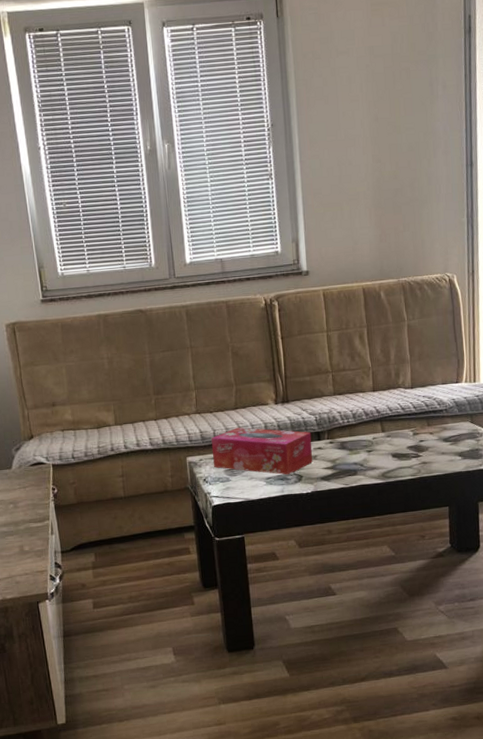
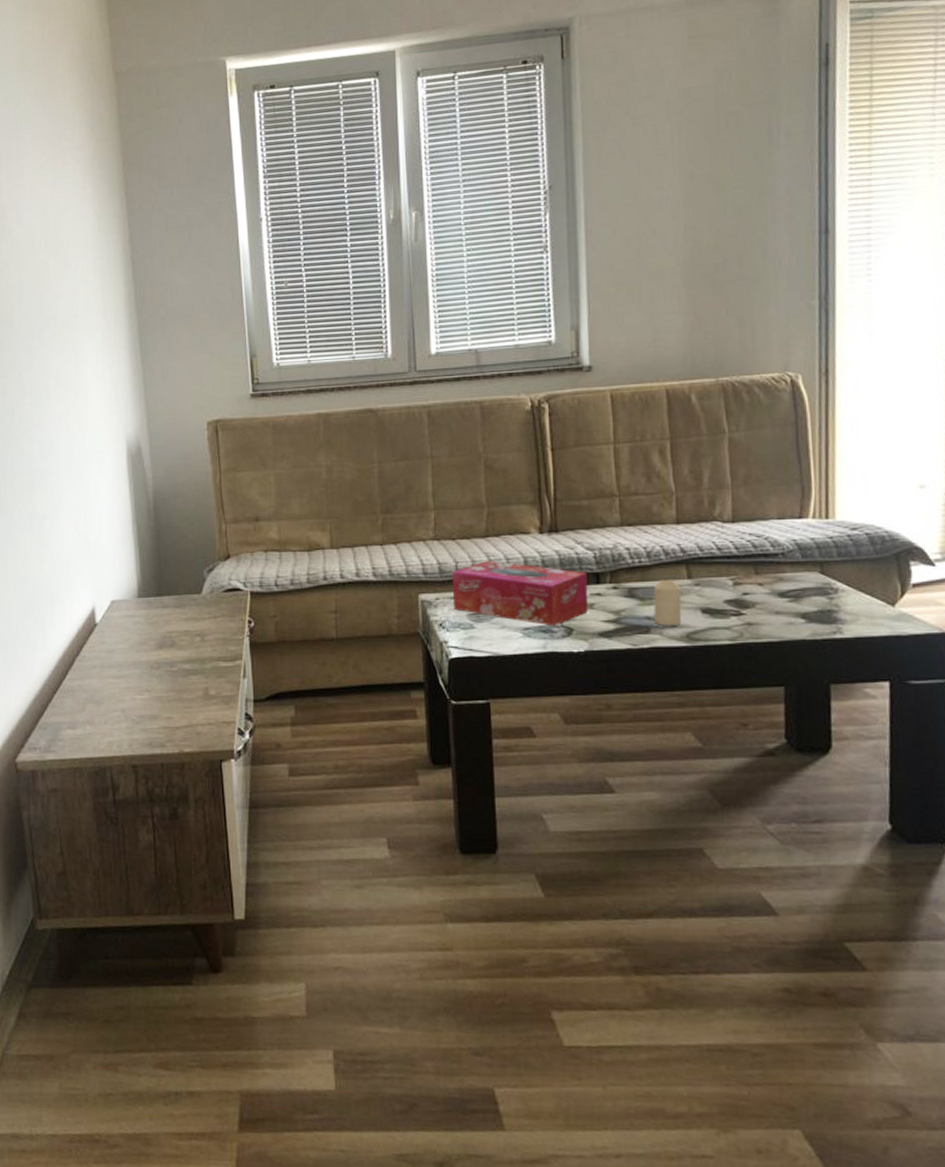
candle: none [358,434,379,469] -> present [653,580,682,626]

